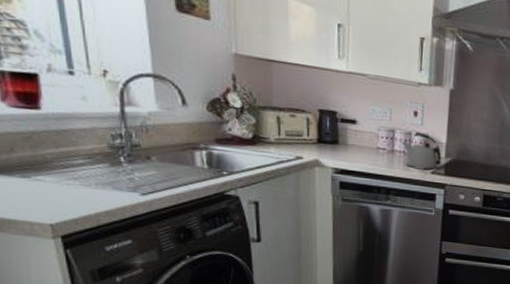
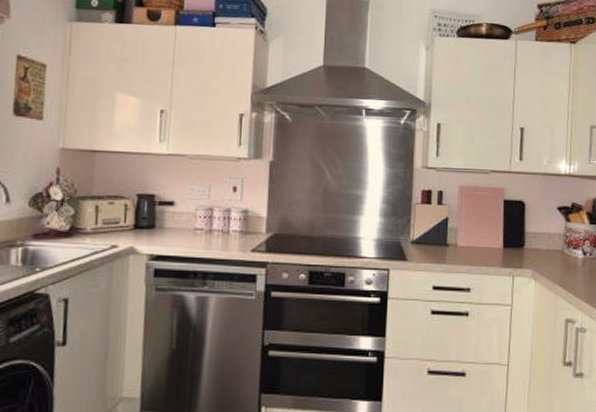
kettle: present [401,132,442,170] -> none [219,208,262,248]

